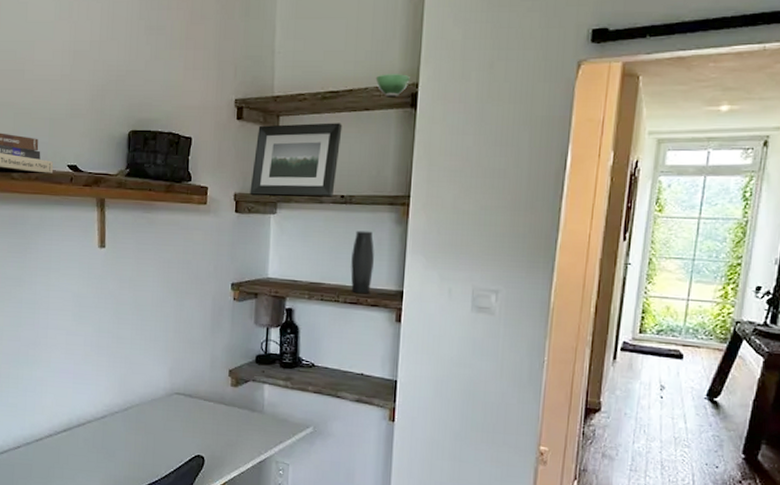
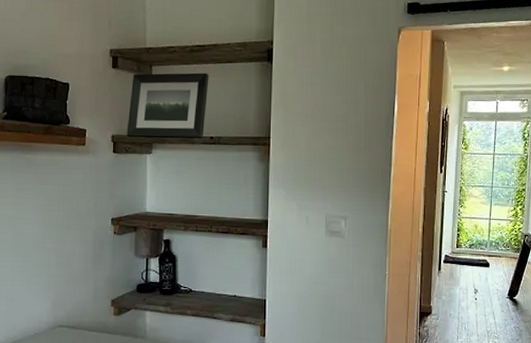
vase: present [350,230,374,294] -> none [221,168,241,224]
bowl: present [375,74,410,99] -> none [236,32,266,53]

